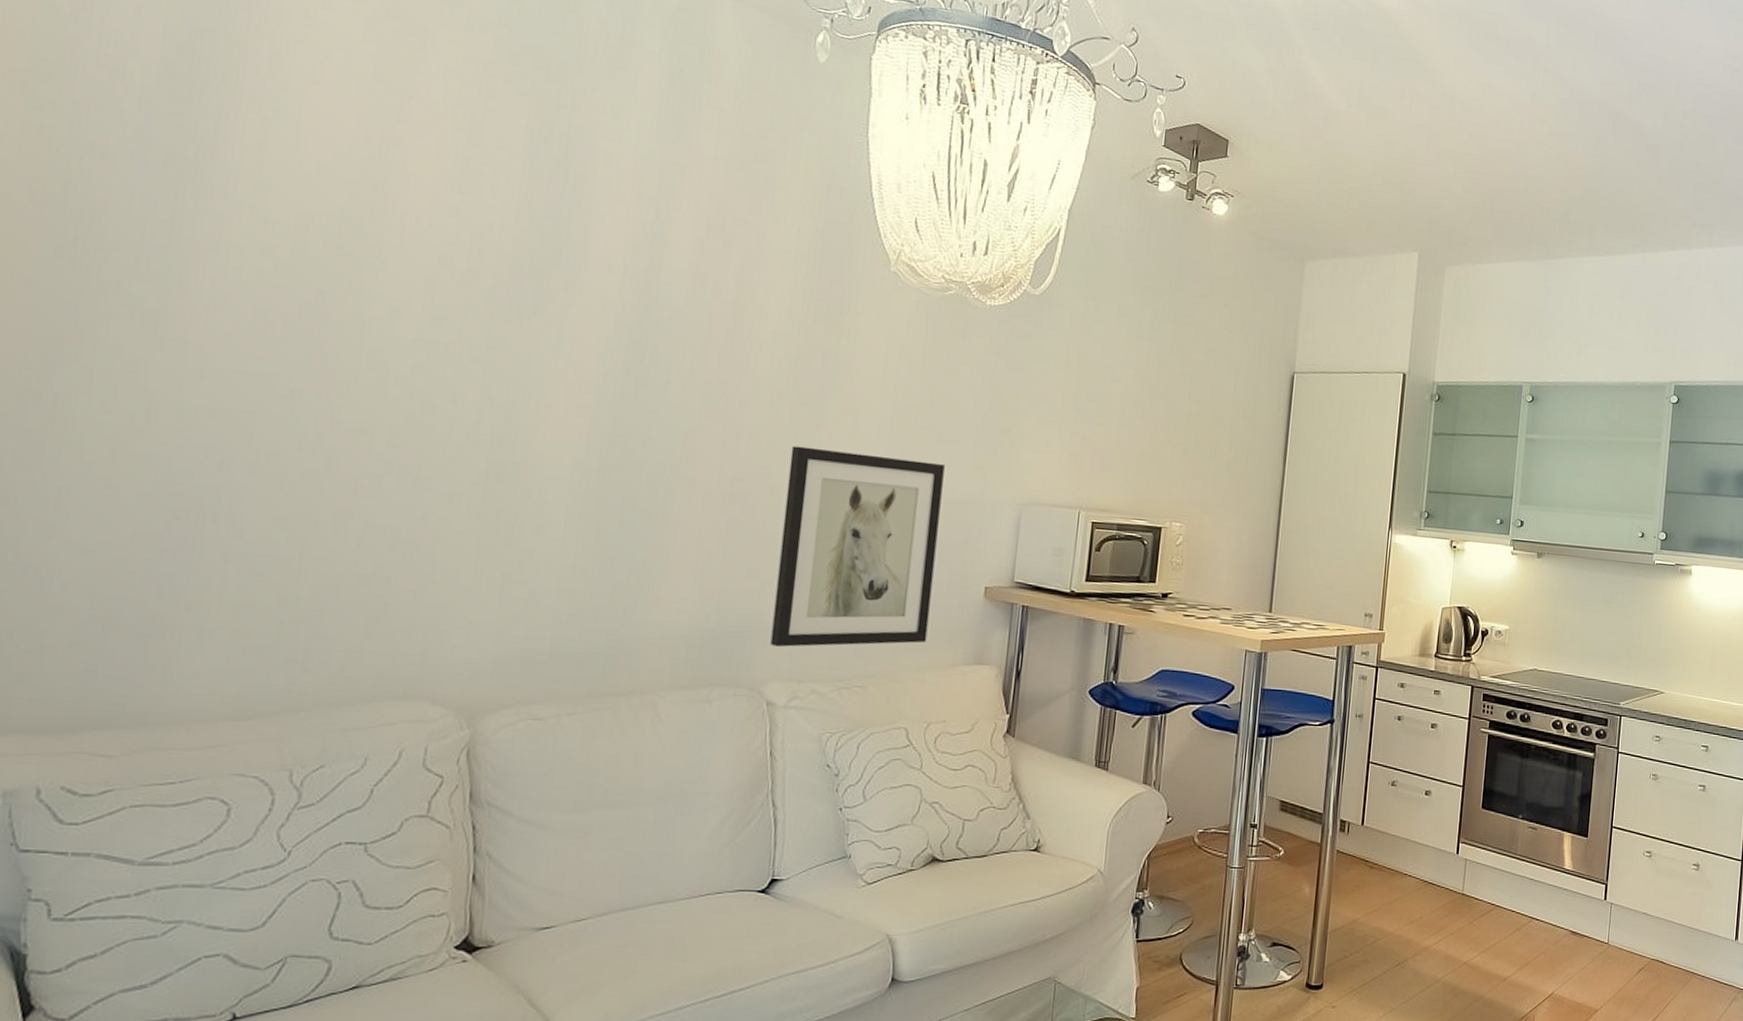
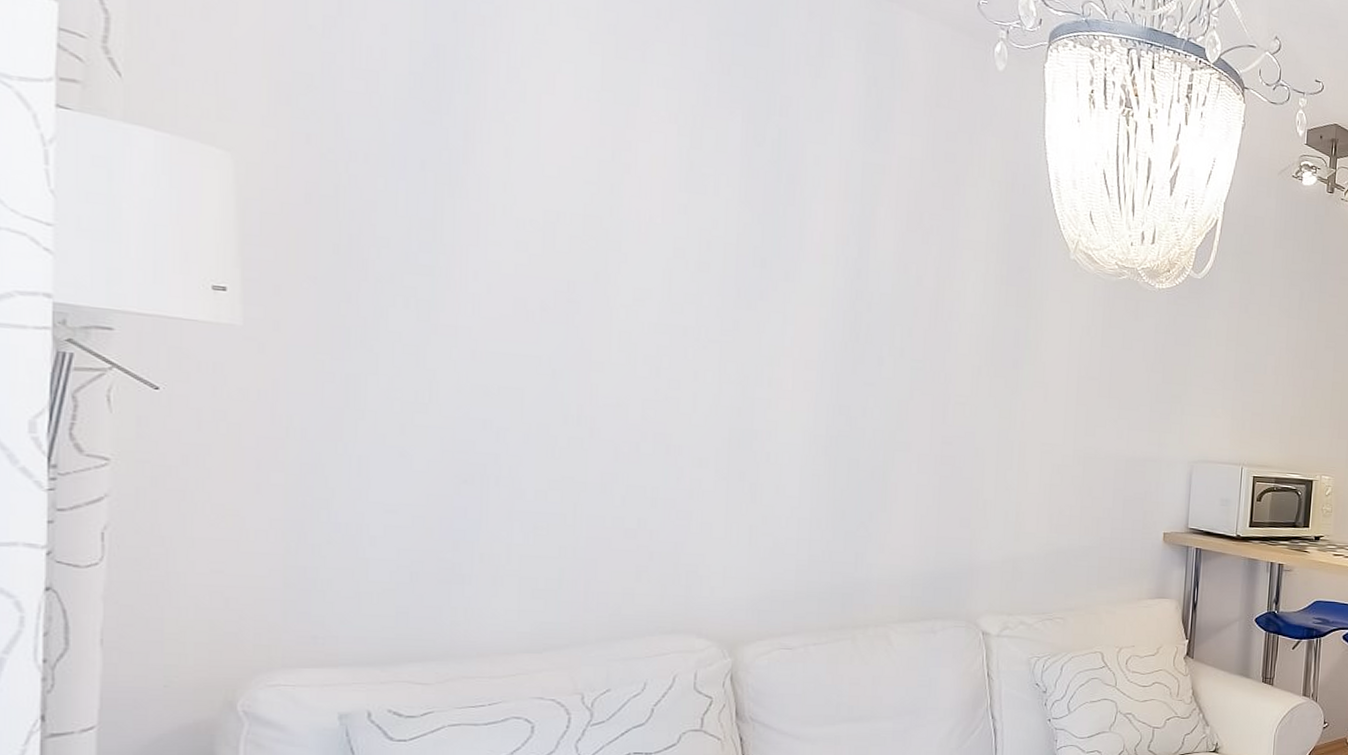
wall art: present [770,445,945,648] -> none [982,413,1125,586]

